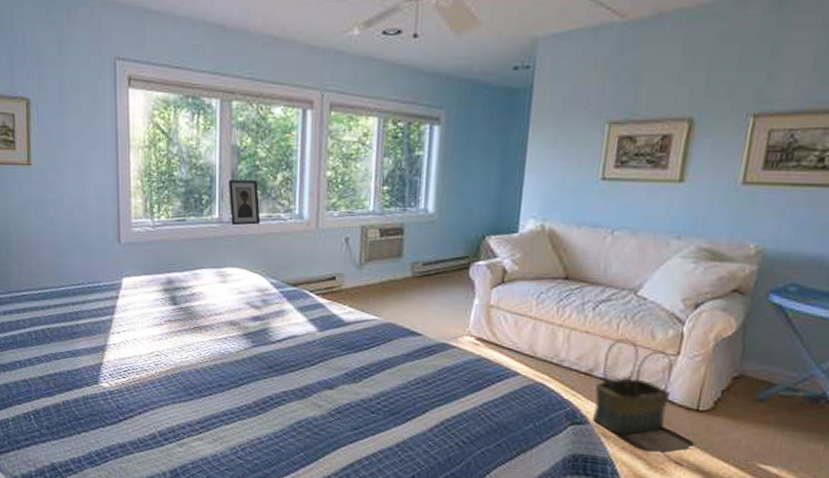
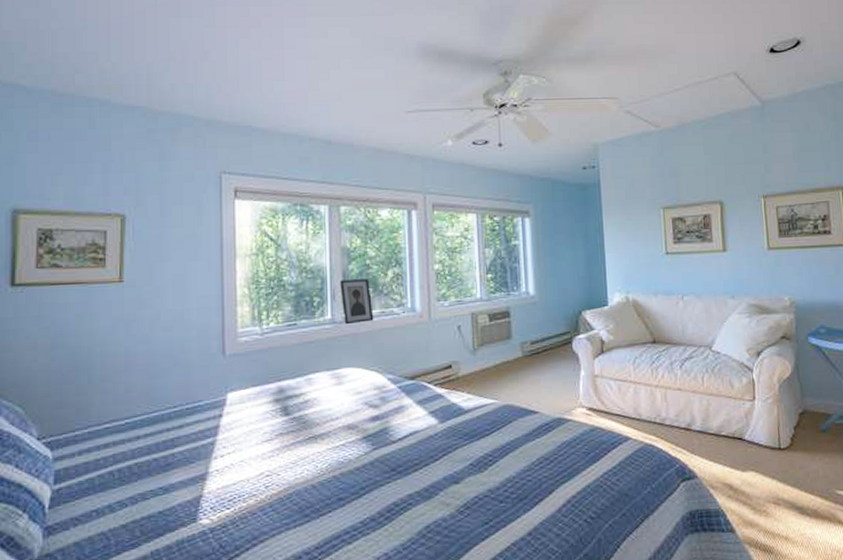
basket: present [592,337,673,435] -> none [695,390,758,484]

